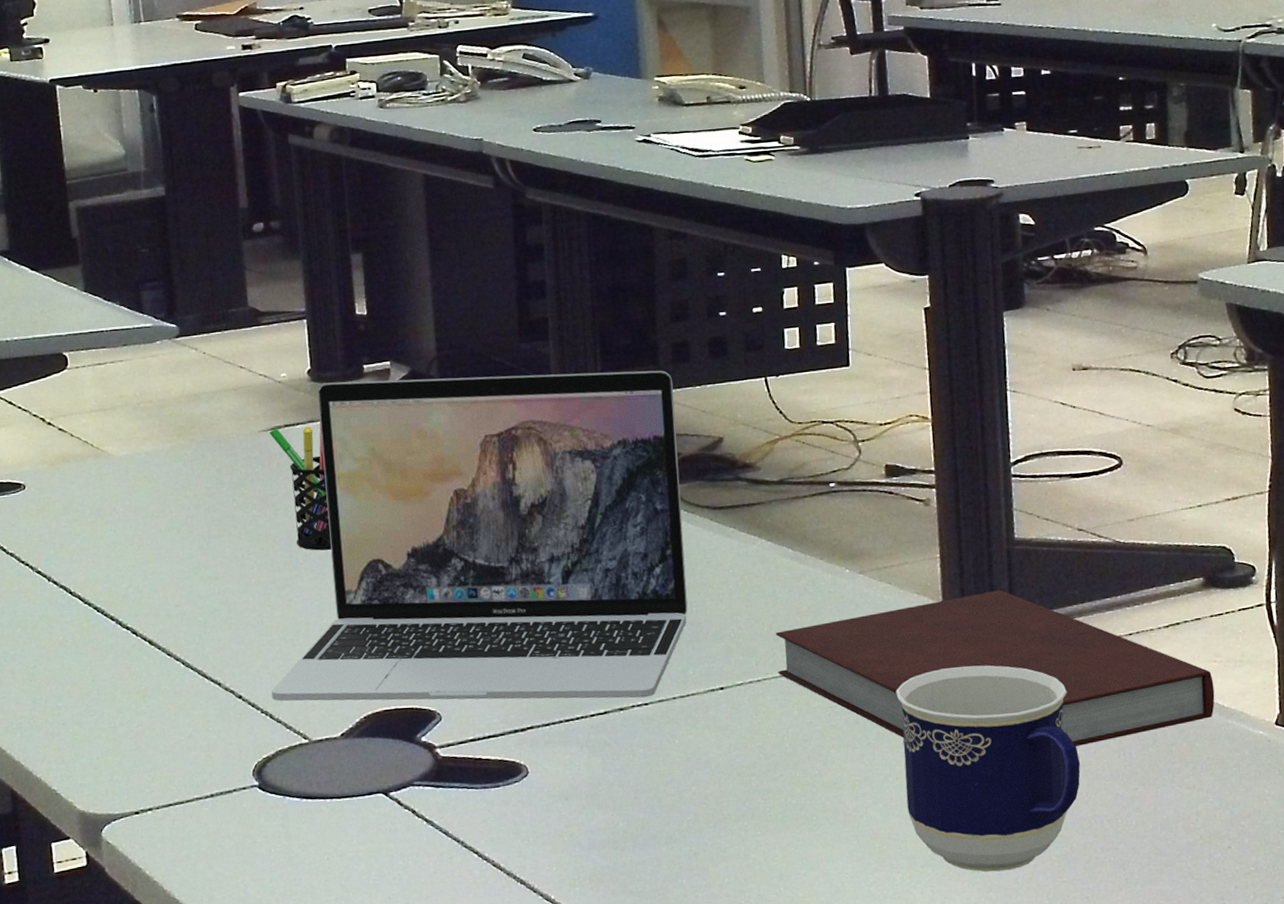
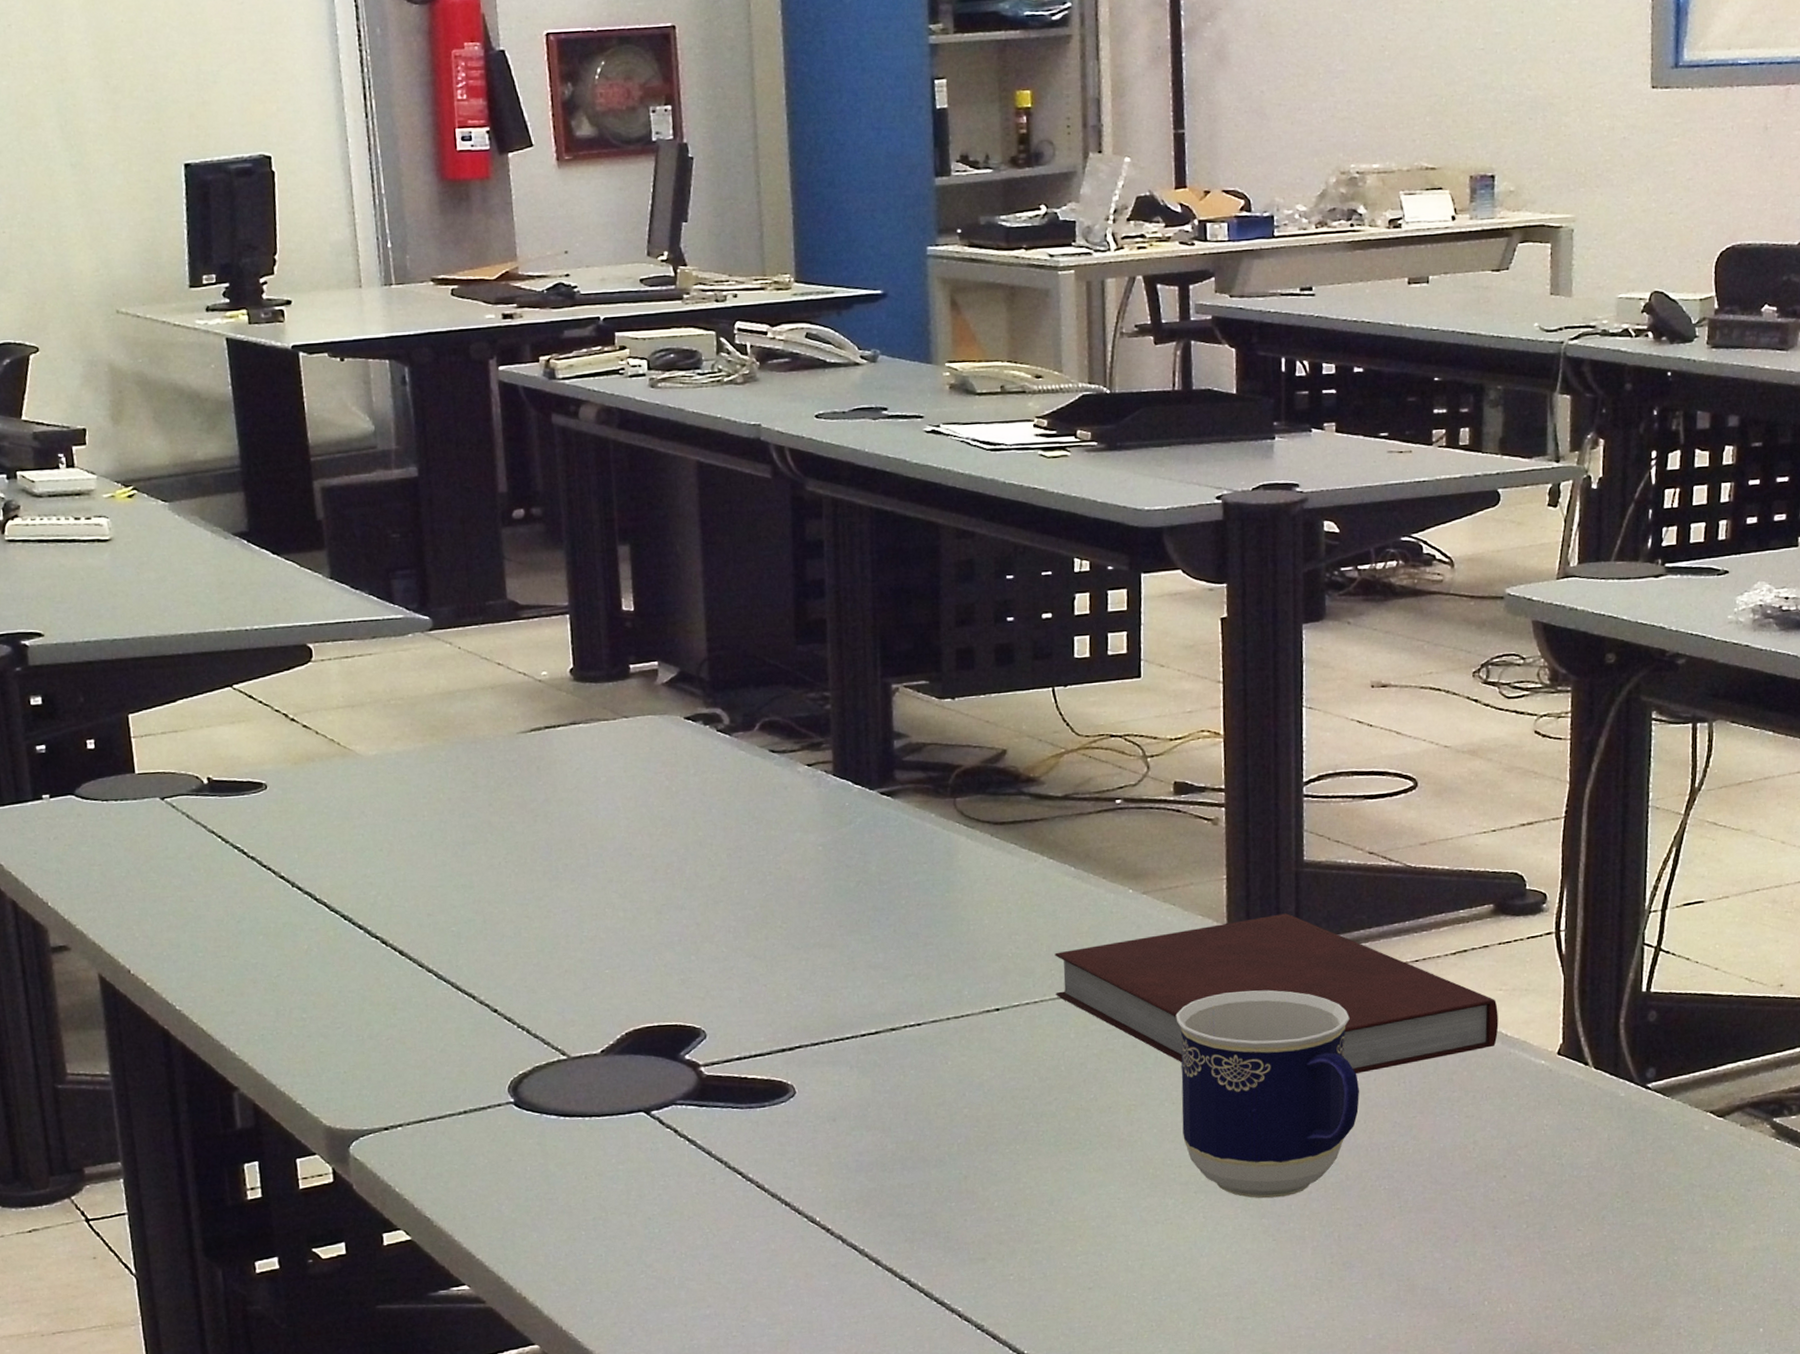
pen holder: present [269,423,332,551] -> none [528,725,594,860]
laptop: present [271,370,688,702] -> none [529,677,965,1019]

